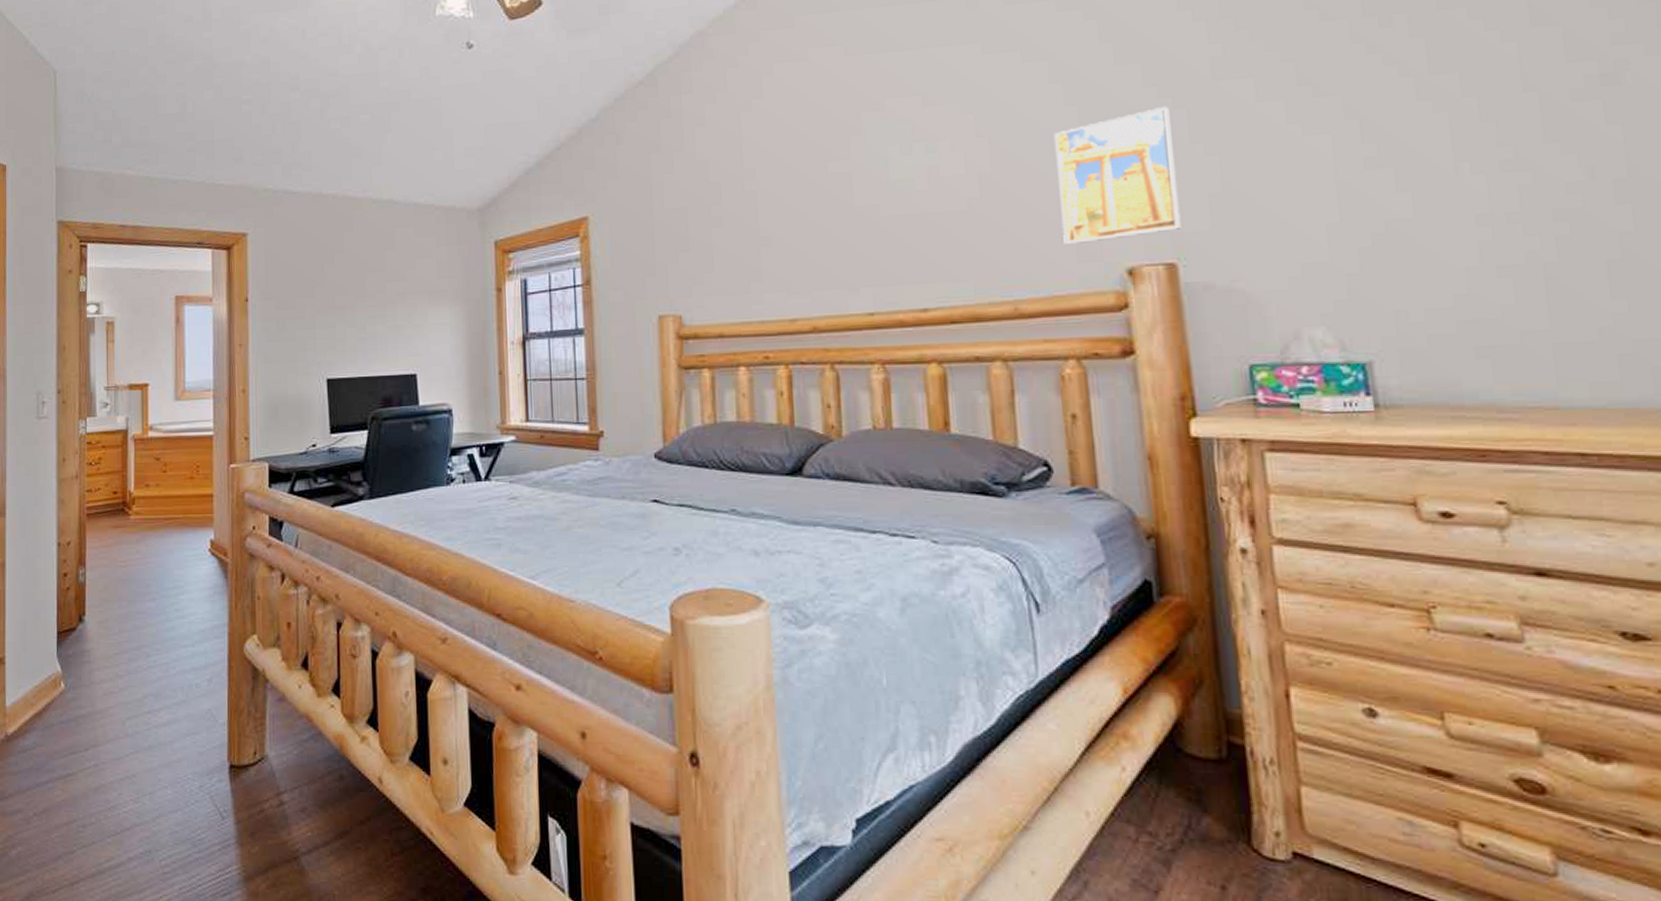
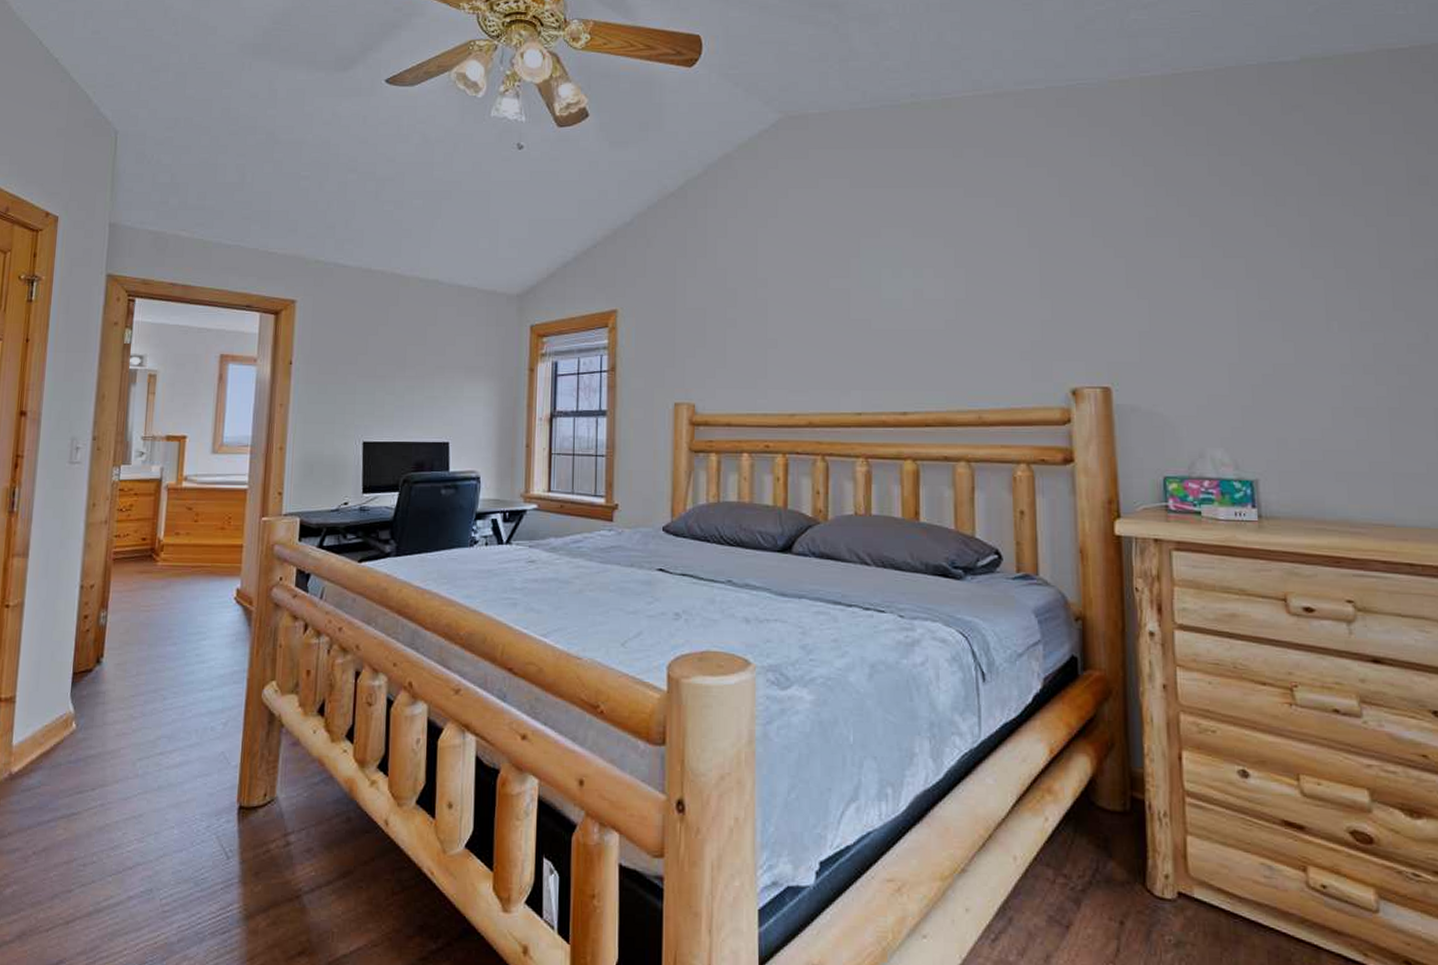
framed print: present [1053,105,1182,244] -> none [1018,254,1116,365]

